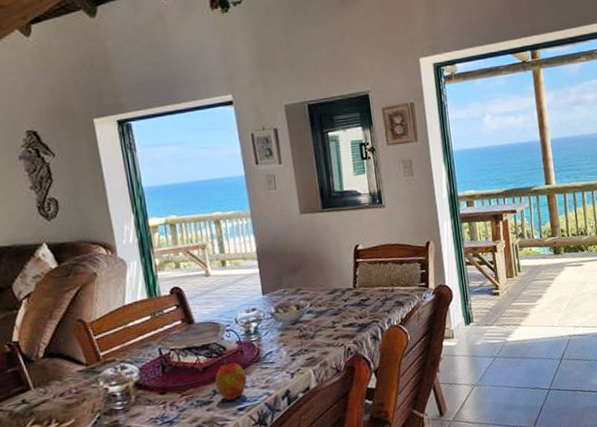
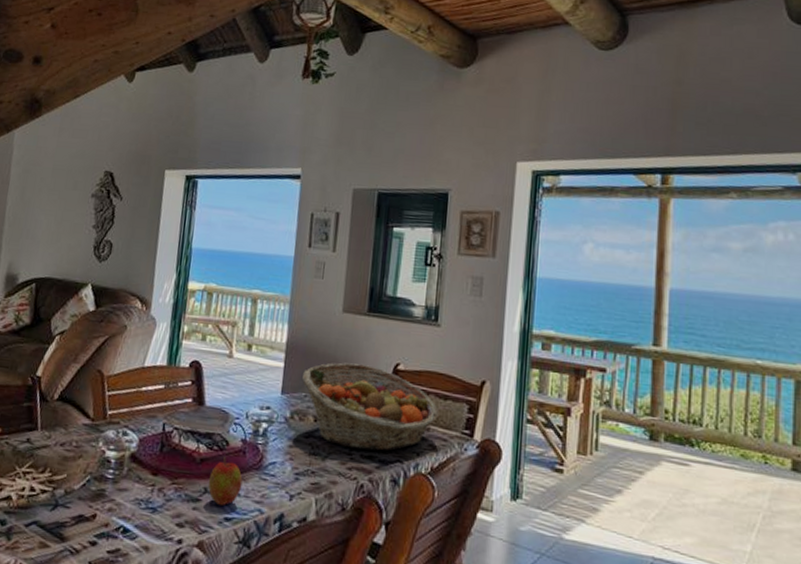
fruit basket: none [278,252,399,323] -> present [302,362,439,451]

